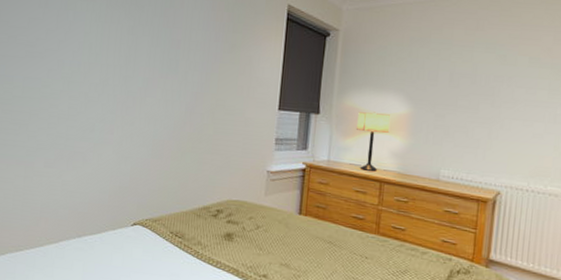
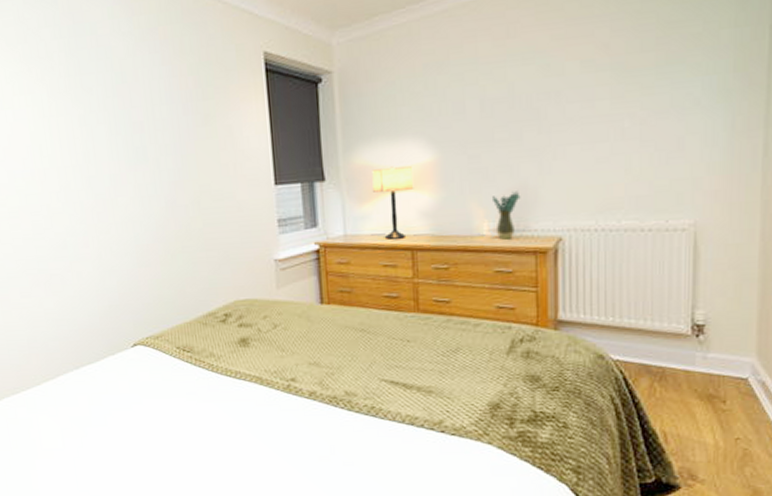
vase: none [449,148,472,187] -> present [493,191,521,240]

